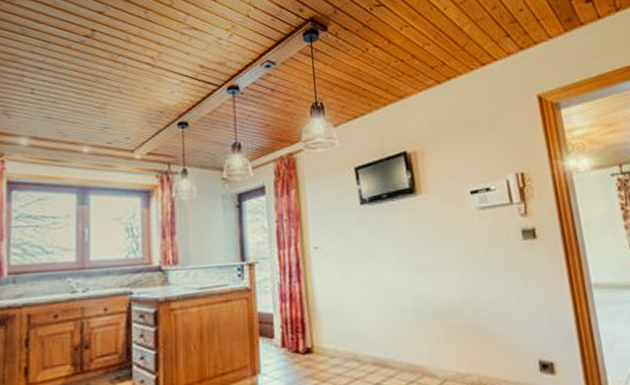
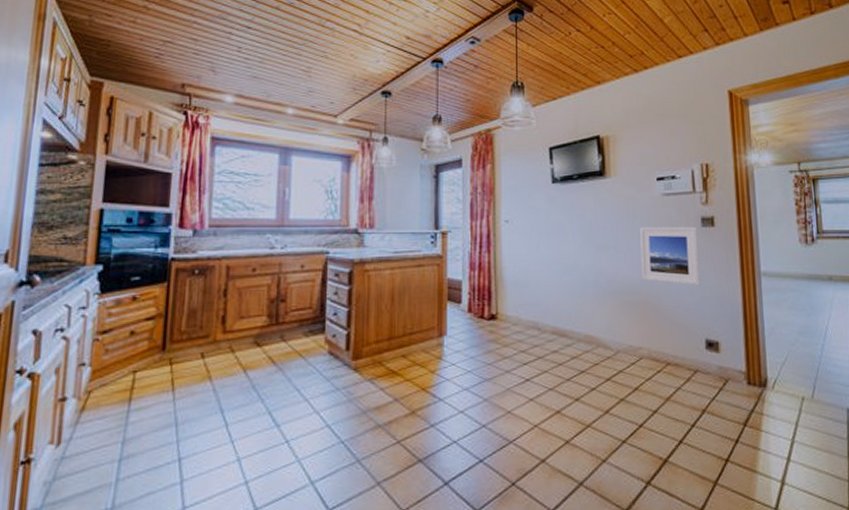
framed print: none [457,240,528,303] -> present [640,226,700,286]

